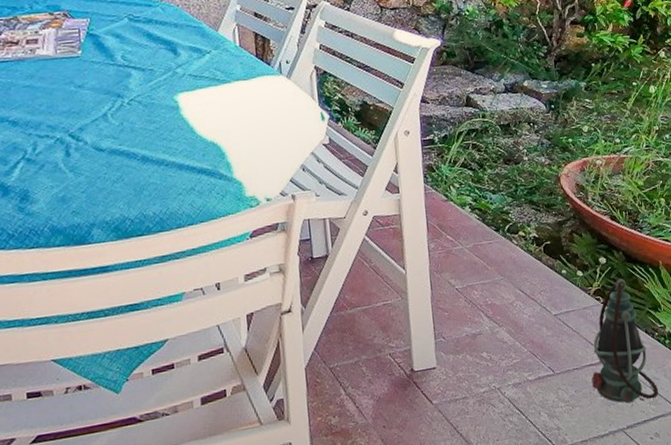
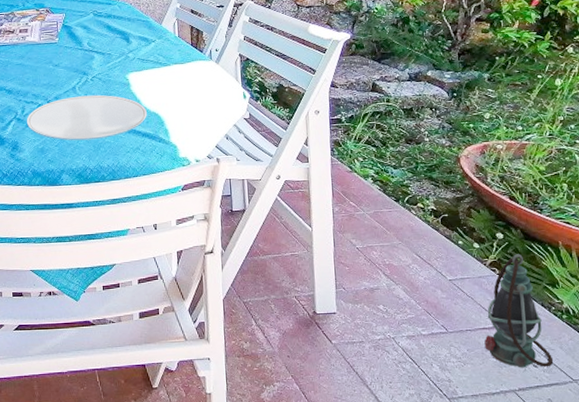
plate: none [39,122,203,185] -> present [26,95,147,141]

